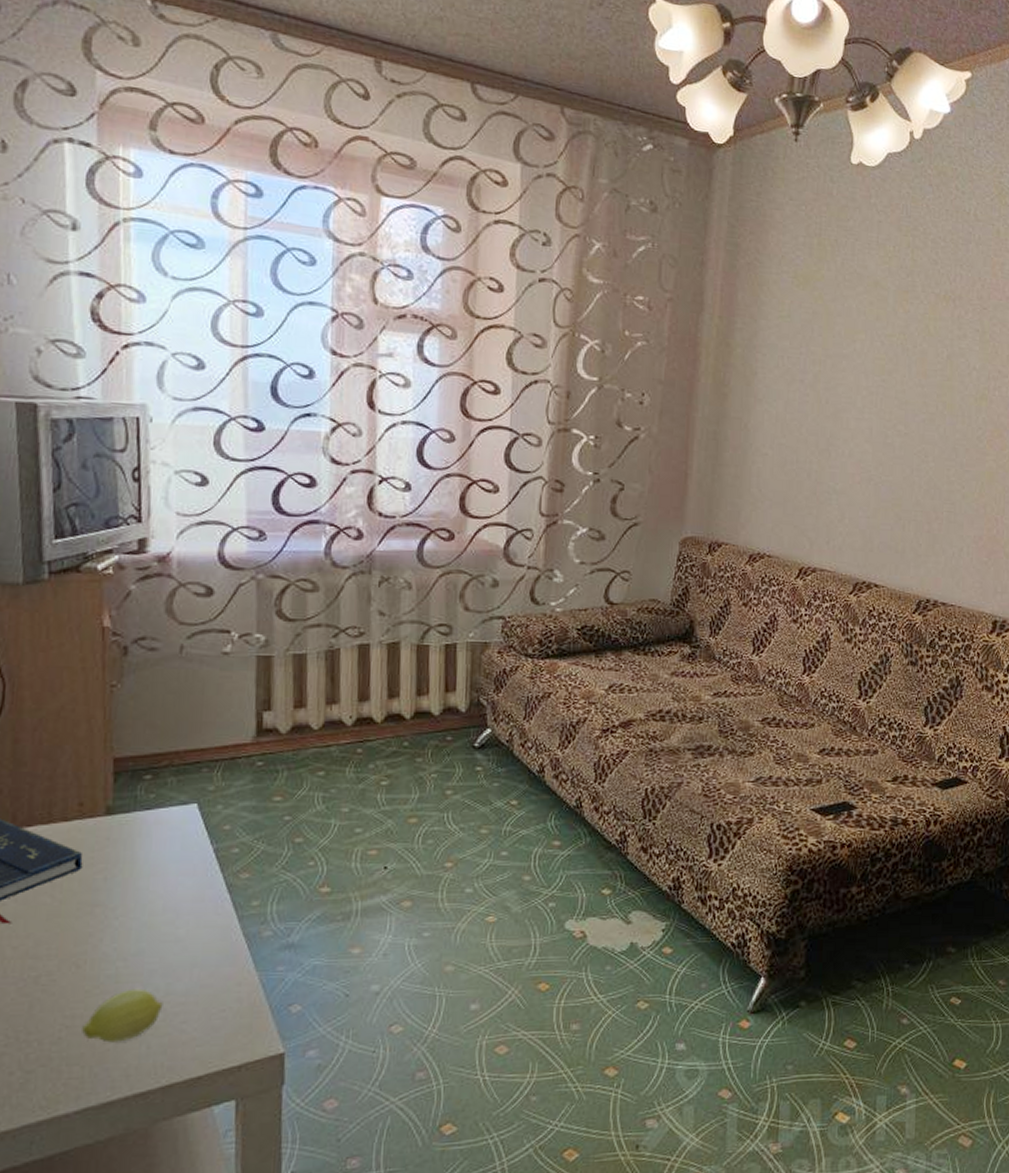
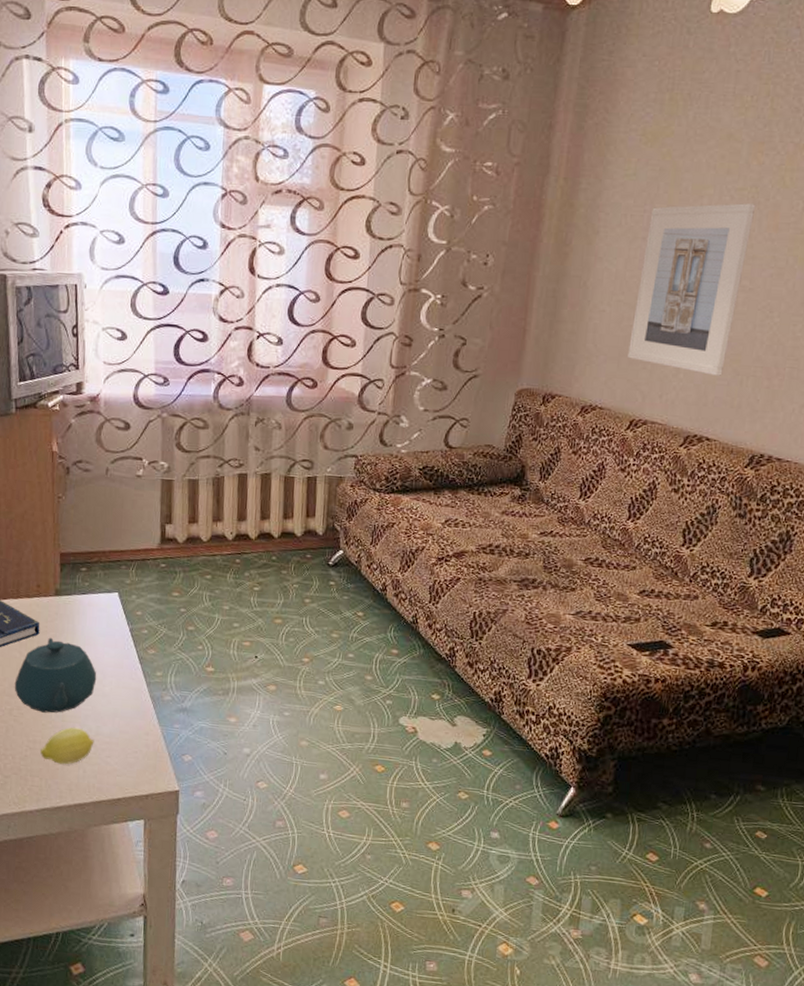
teapot: none [42,871,167,975] -> present [14,637,97,713]
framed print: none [793,349,905,521] -> present [628,203,756,376]

